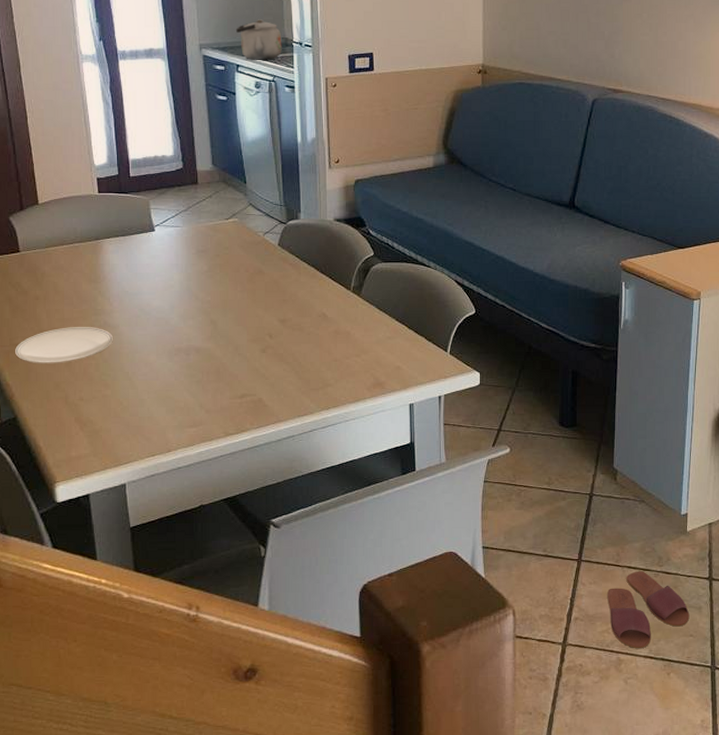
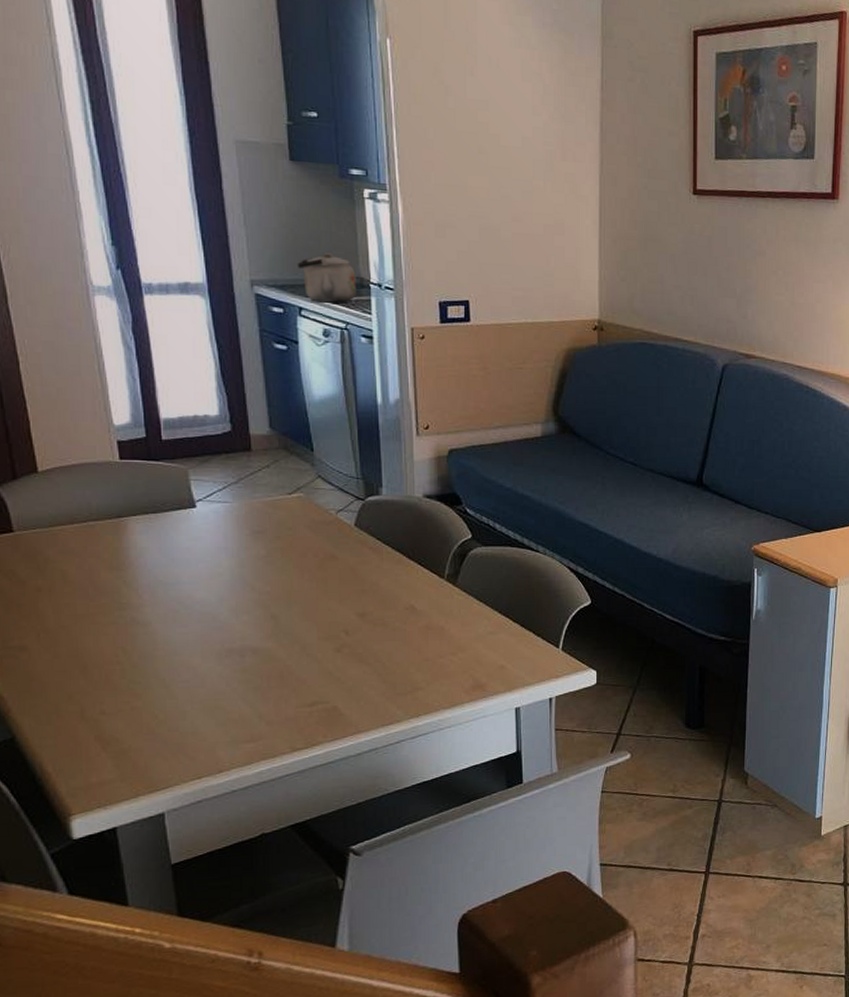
plate: present [15,327,113,364] -> none [10,624,143,672]
slippers: present [607,571,690,649] -> none [737,880,824,963]

